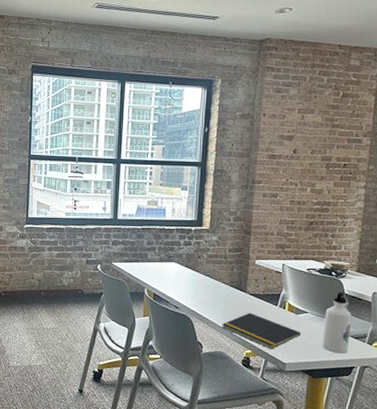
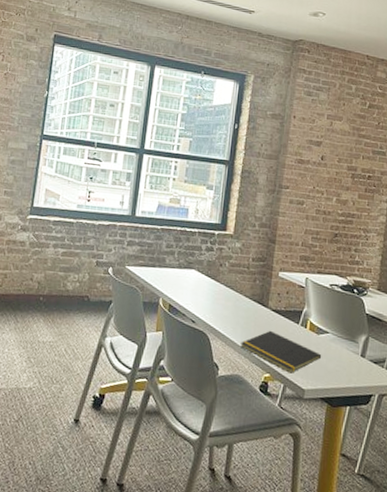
water bottle: present [321,292,352,354] -> none [341,311,372,380]

